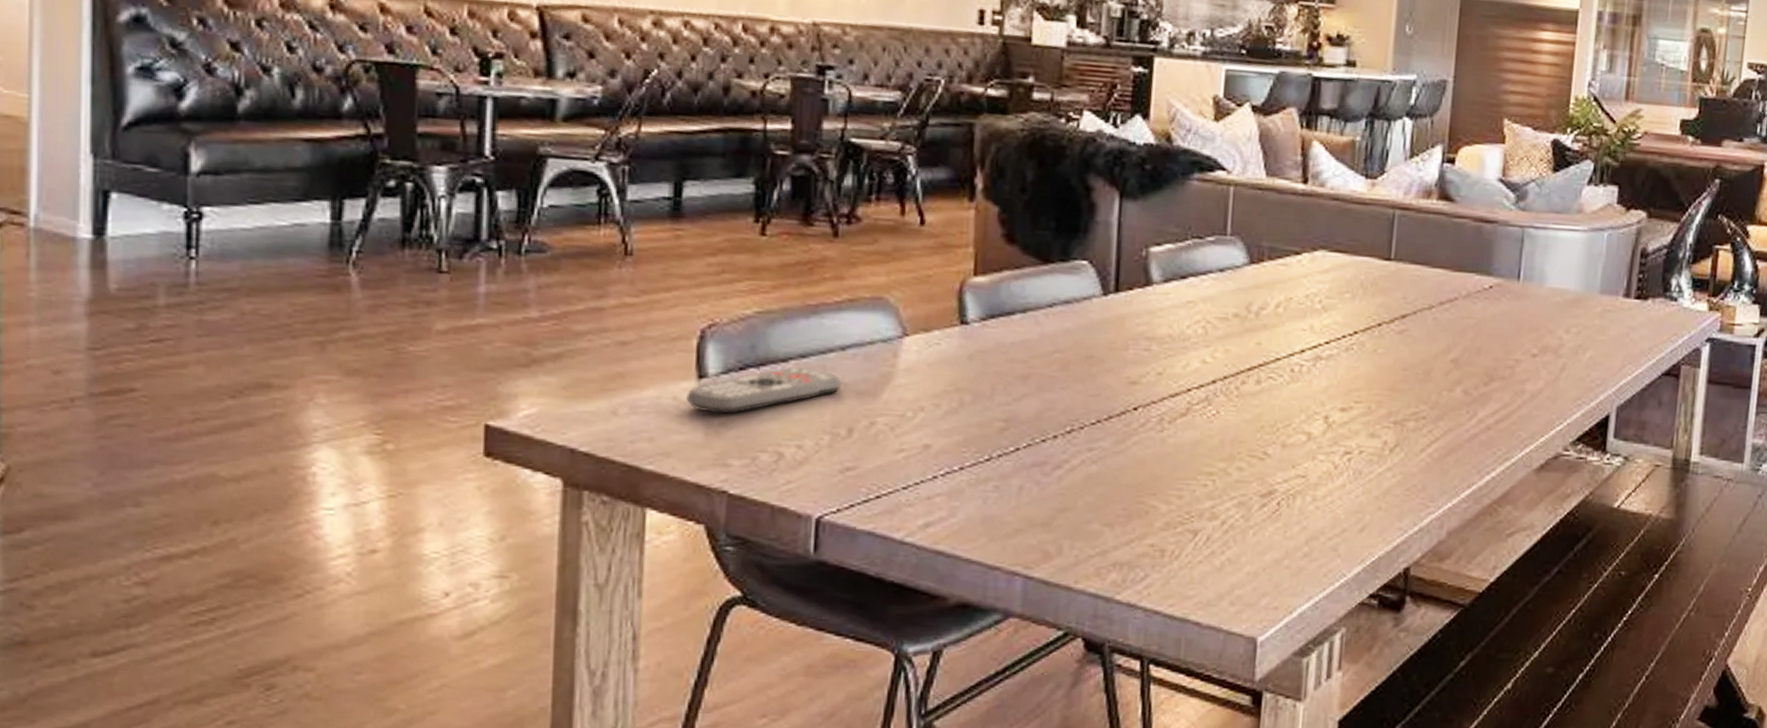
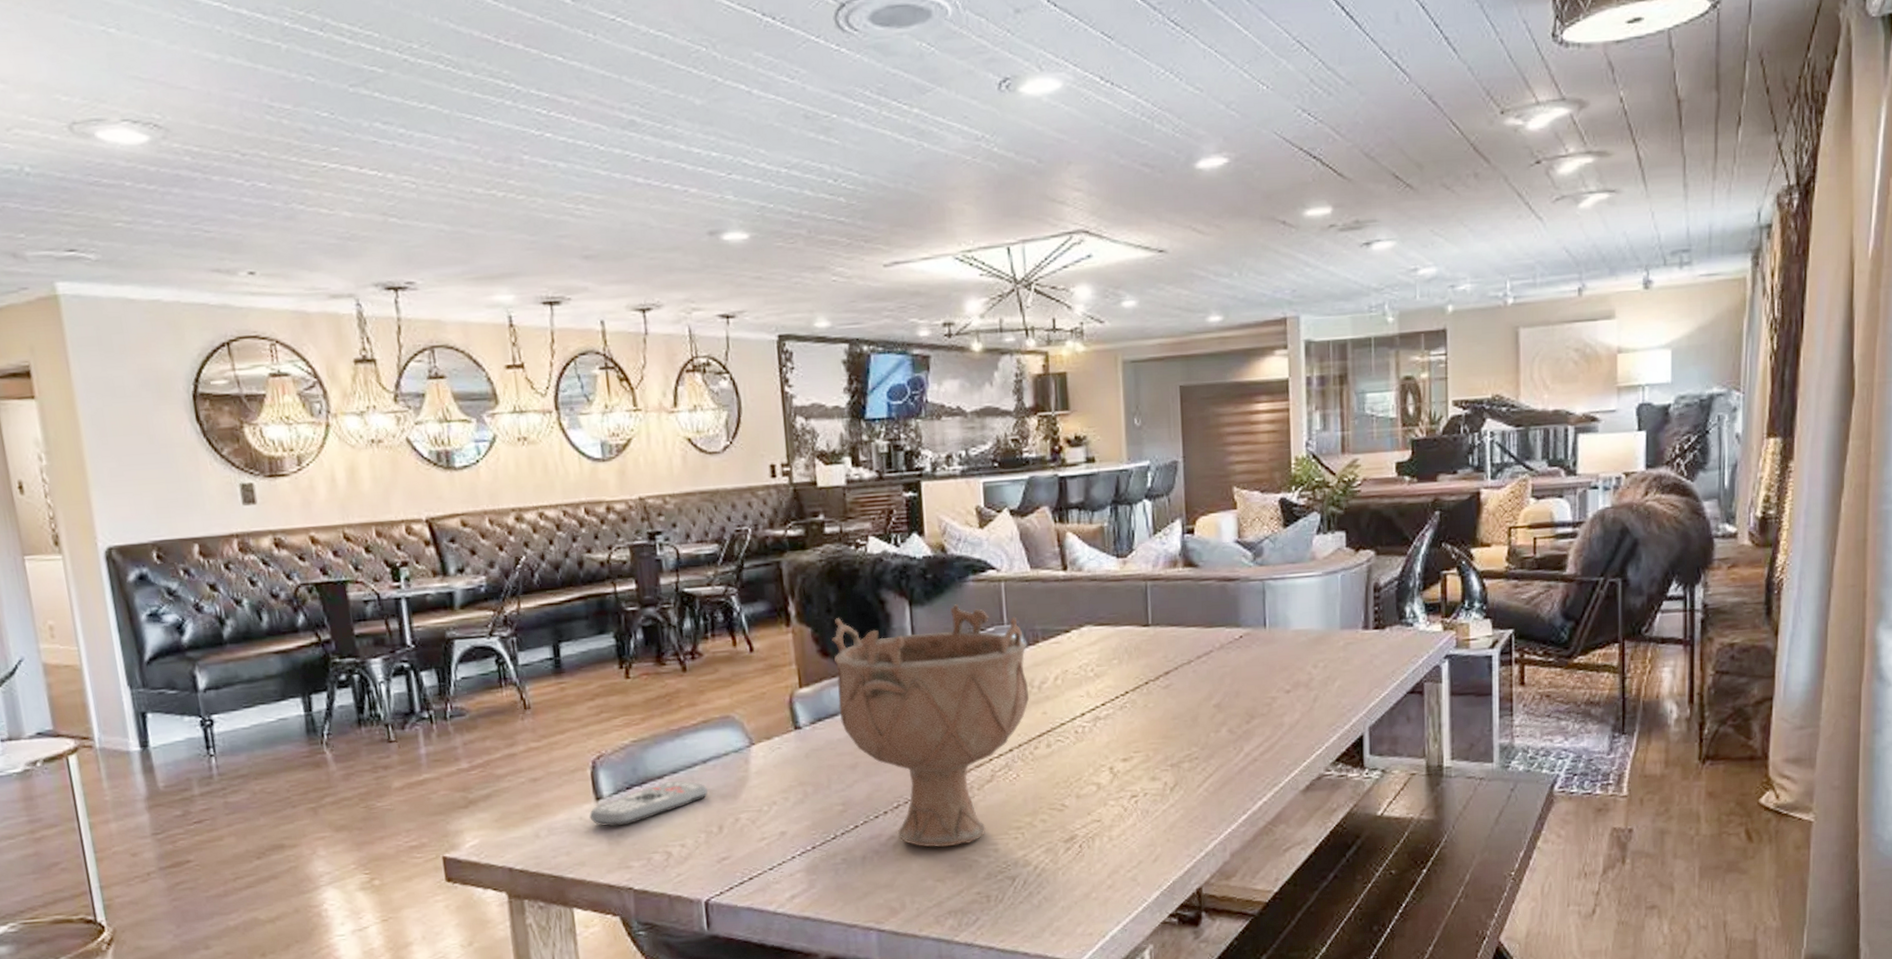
decorative bowl: none [1017,200,1249,487] -> present [832,604,1029,848]

